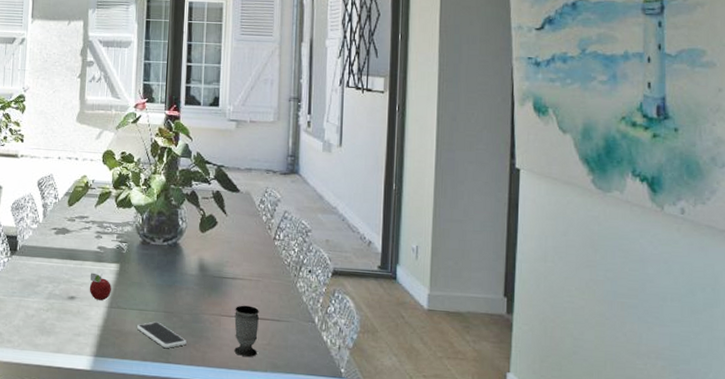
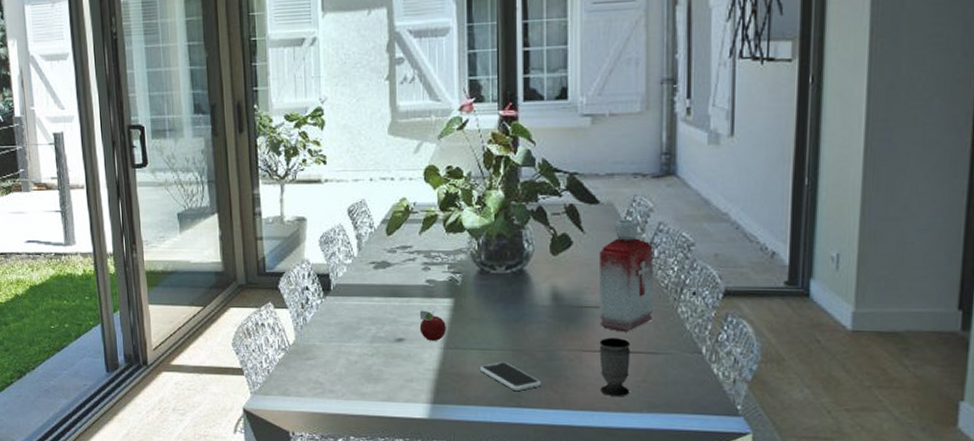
bottle: none [236,206,280,301] -> present [599,219,653,332]

